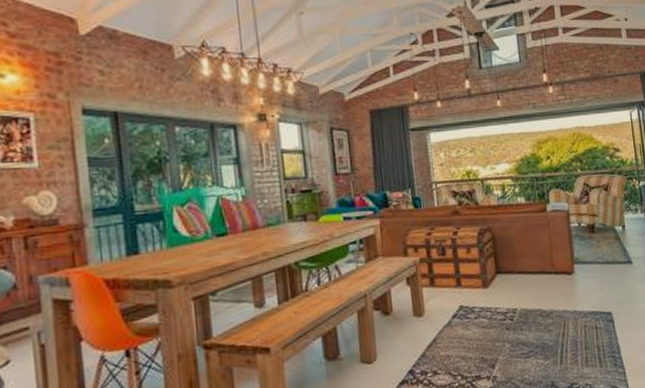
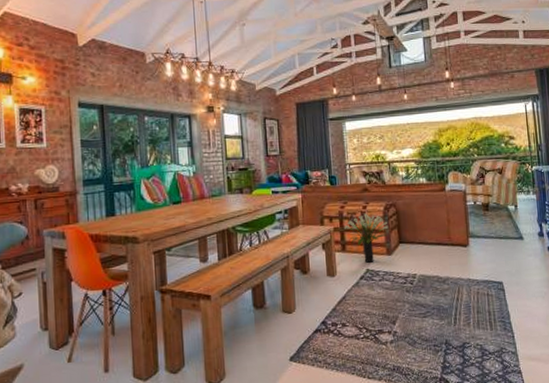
potted plant: none [431,240,484,298] -> present [343,213,389,263]

